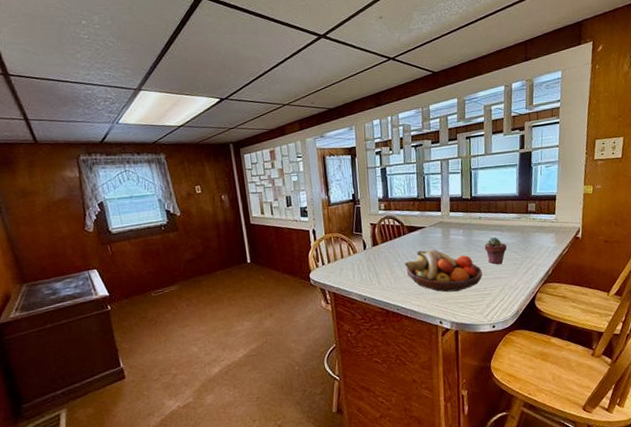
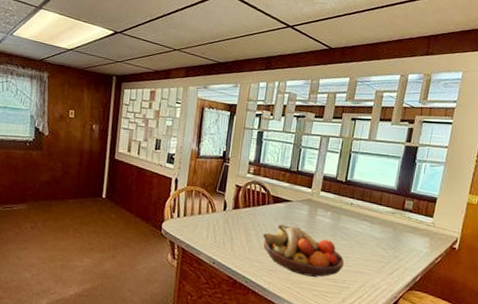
potted succulent: present [484,237,507,265] -> none [351,227,376,259]

